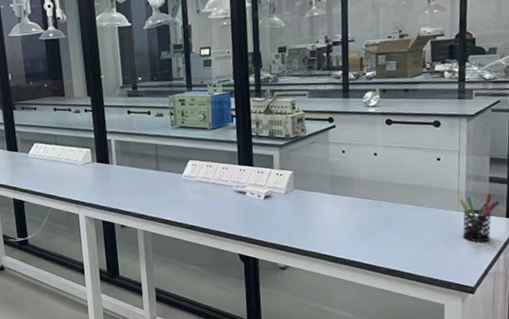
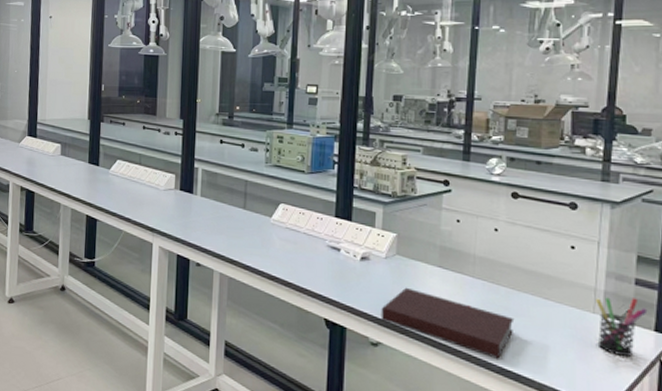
notebook: none [285,215,396,262] -> present [381,287,515,359]

